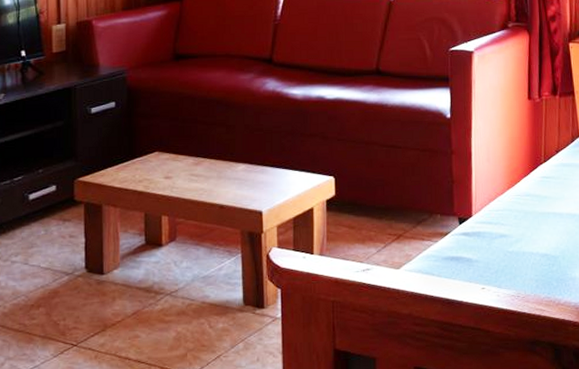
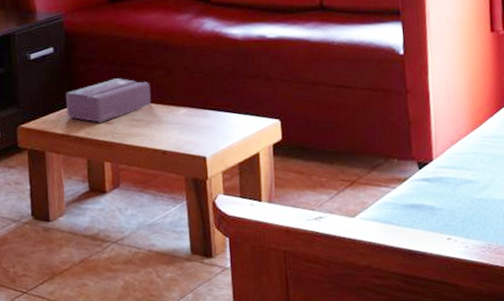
tissue box: none [125,134,211,177] -> present [65,78,151,123]

